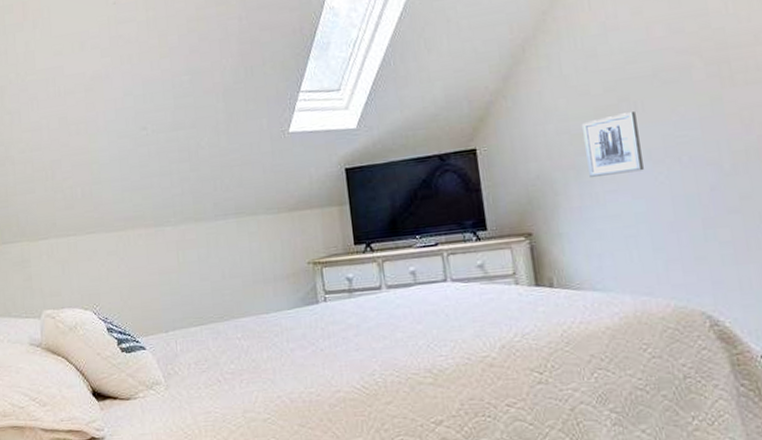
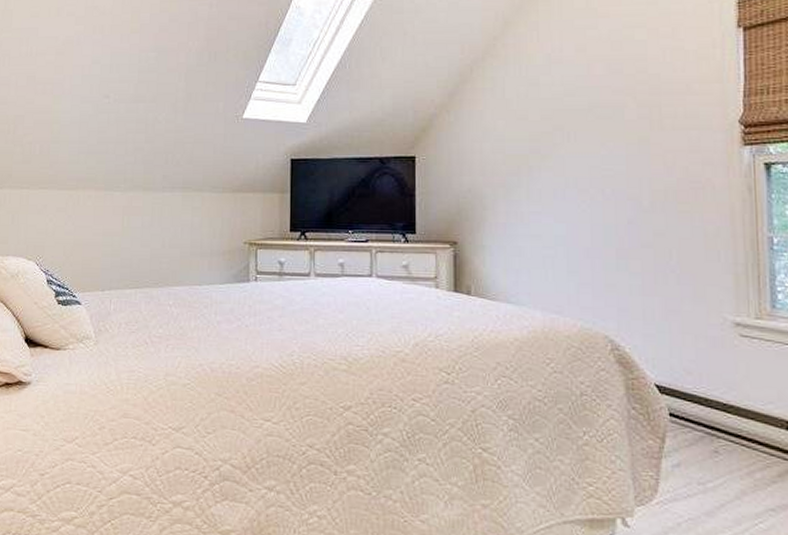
wall art: present [582,112,644,177] -> none [517,141,568,197]

